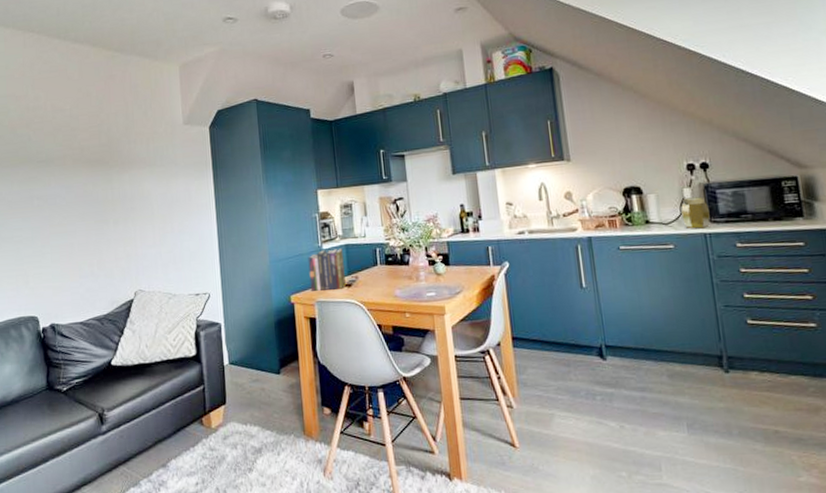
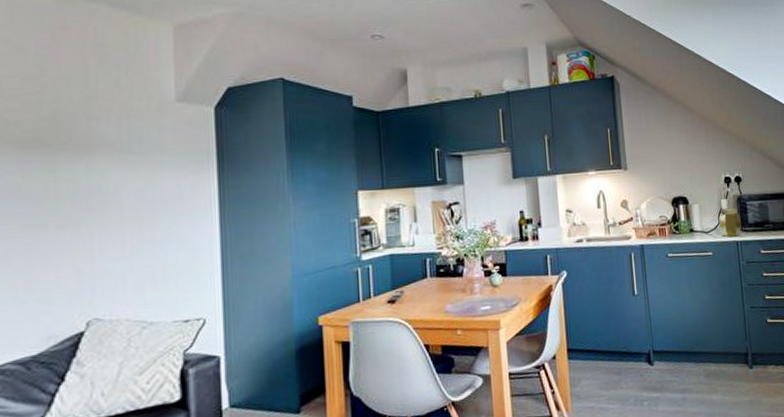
books: present [308,248,346,292] -> none [342,259,389,311]

